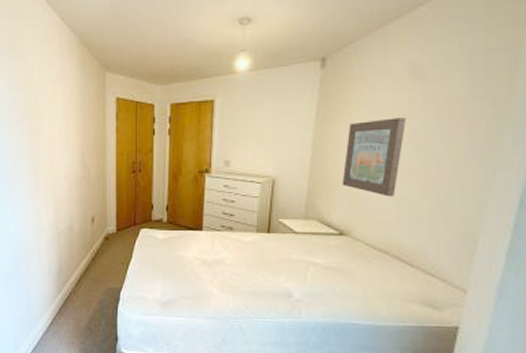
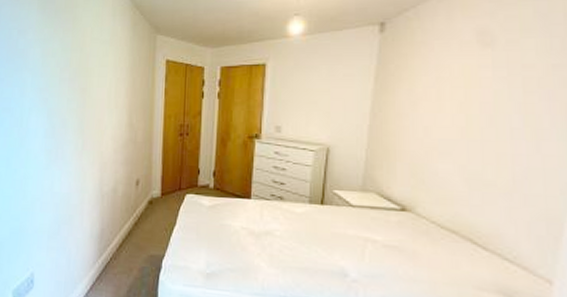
wall art: present [342,118,406,197] -> none [403,86,475,171]

